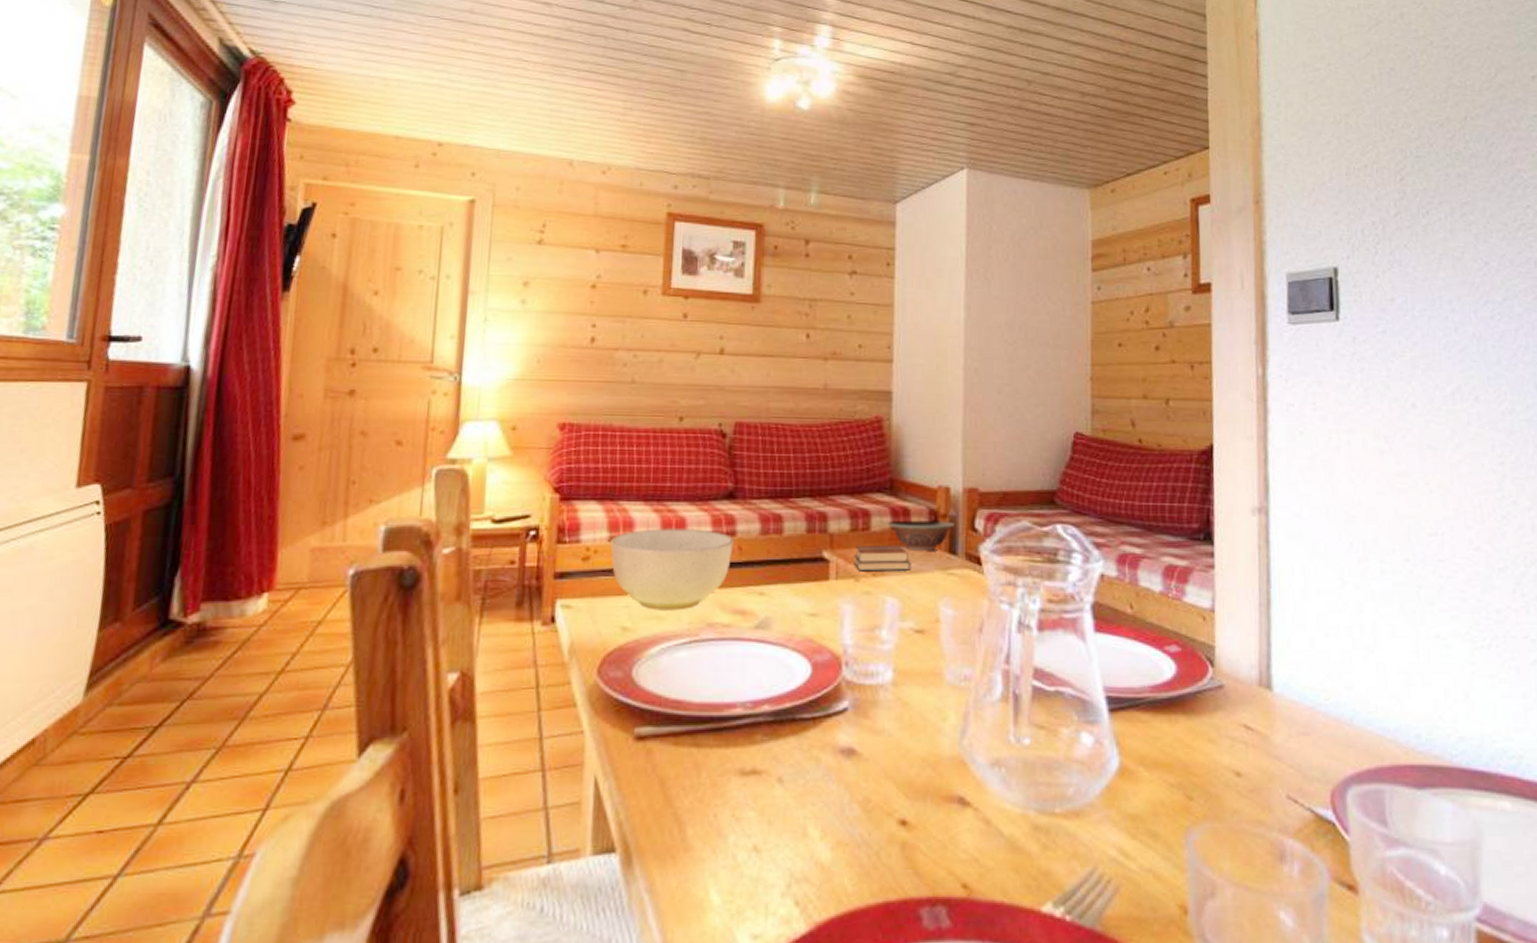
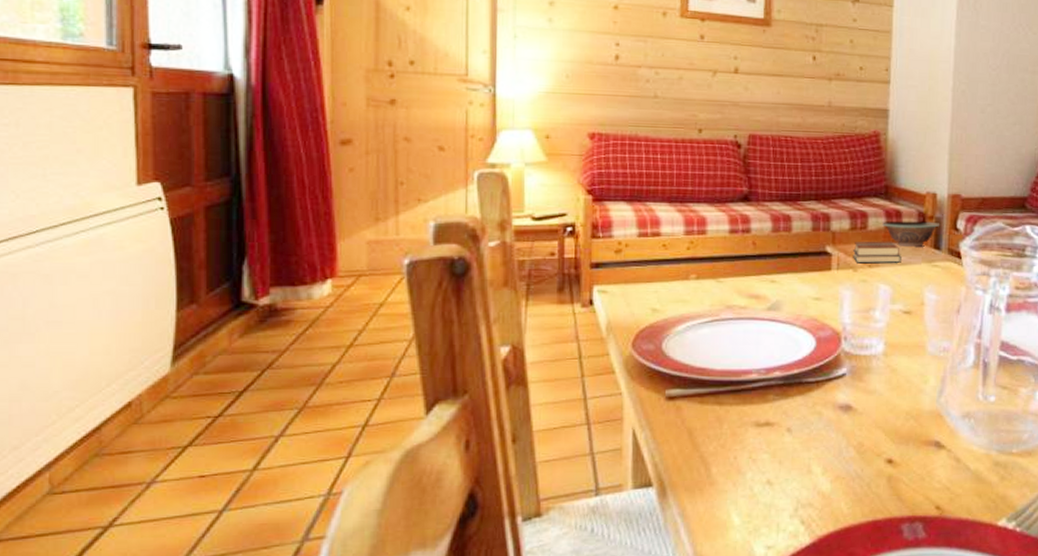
bowl: present [610,528,735,611] -> none [639,226,750,295]

